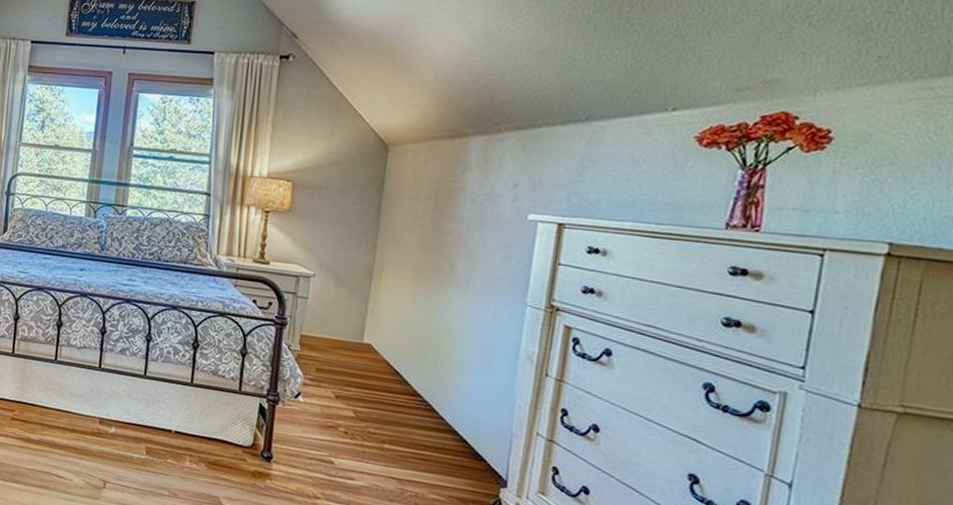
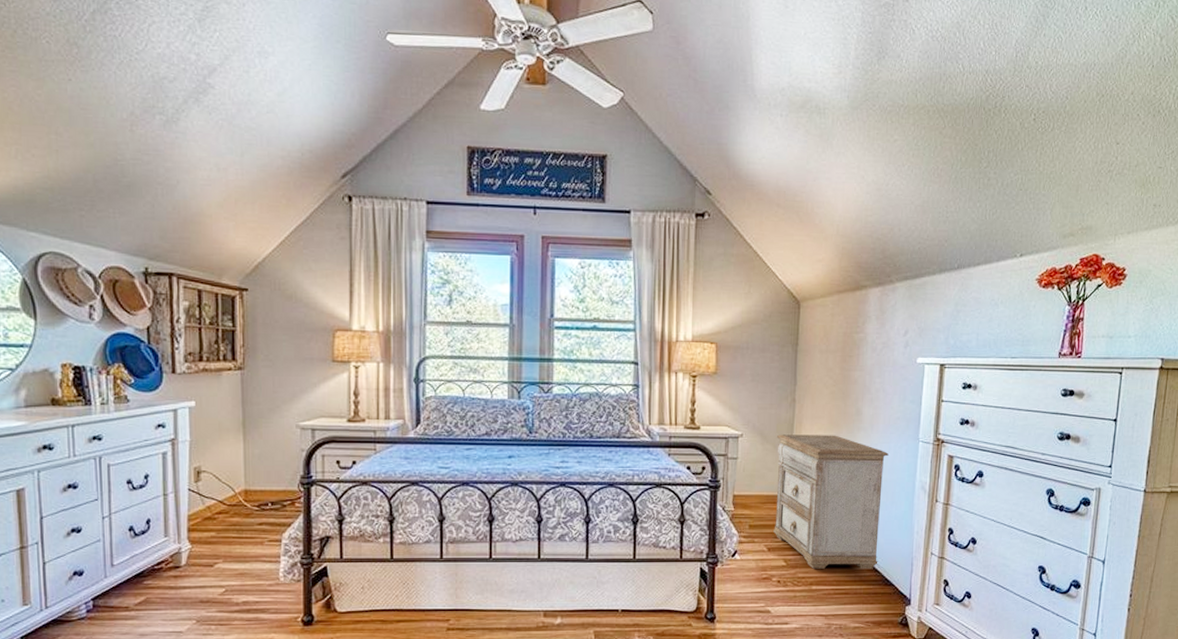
nightstand: none [343,279,487,439] -> present [773,434,889,570]

